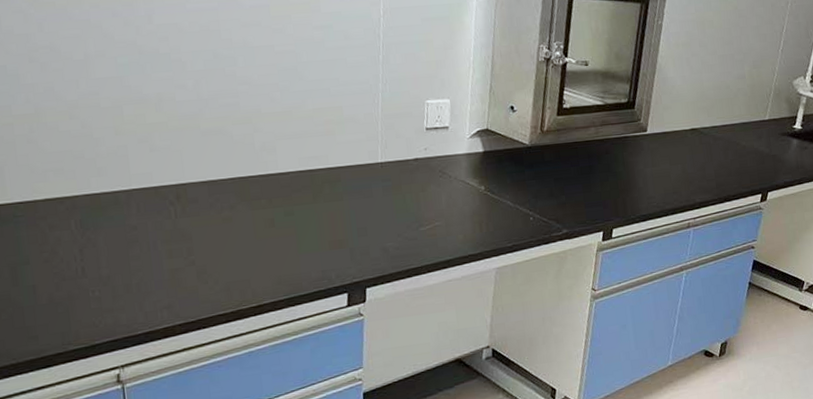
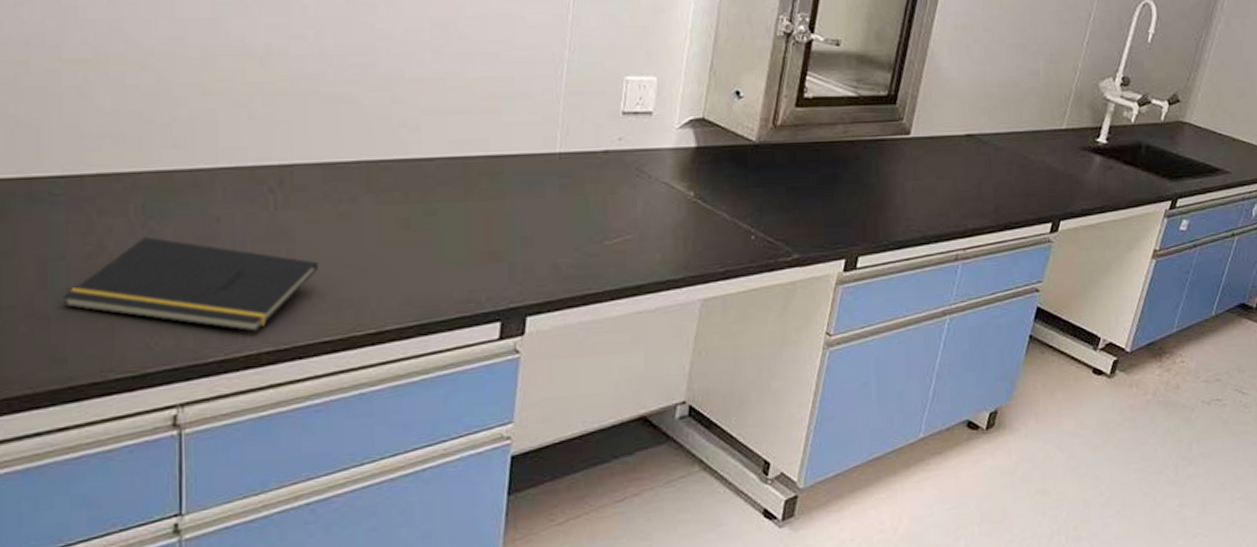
notepad: none [30,243,211,310] -> present [62,236,318,332]

